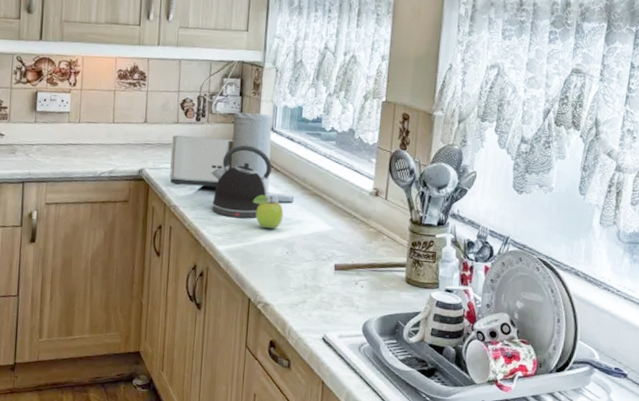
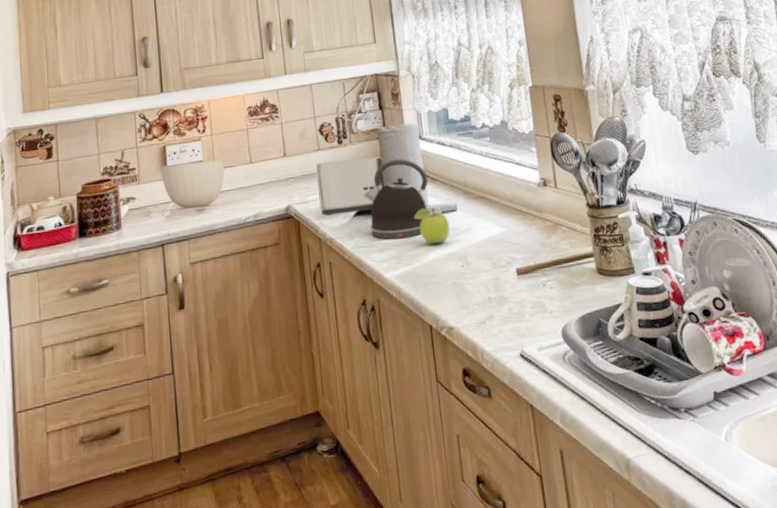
bowl: none [30,110,89,155] -> present [161,160,225,209]

